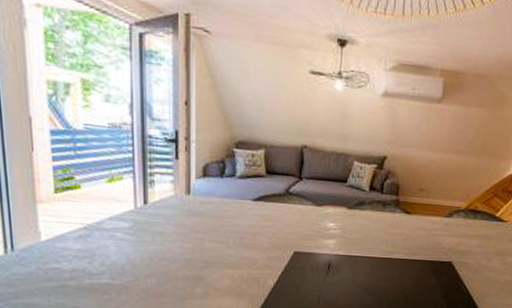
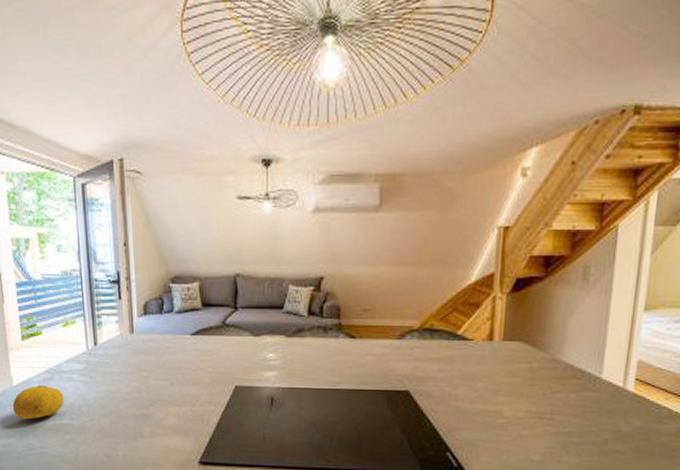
fruit: none [38,241,105,278] -> present [12,384,65,420]

